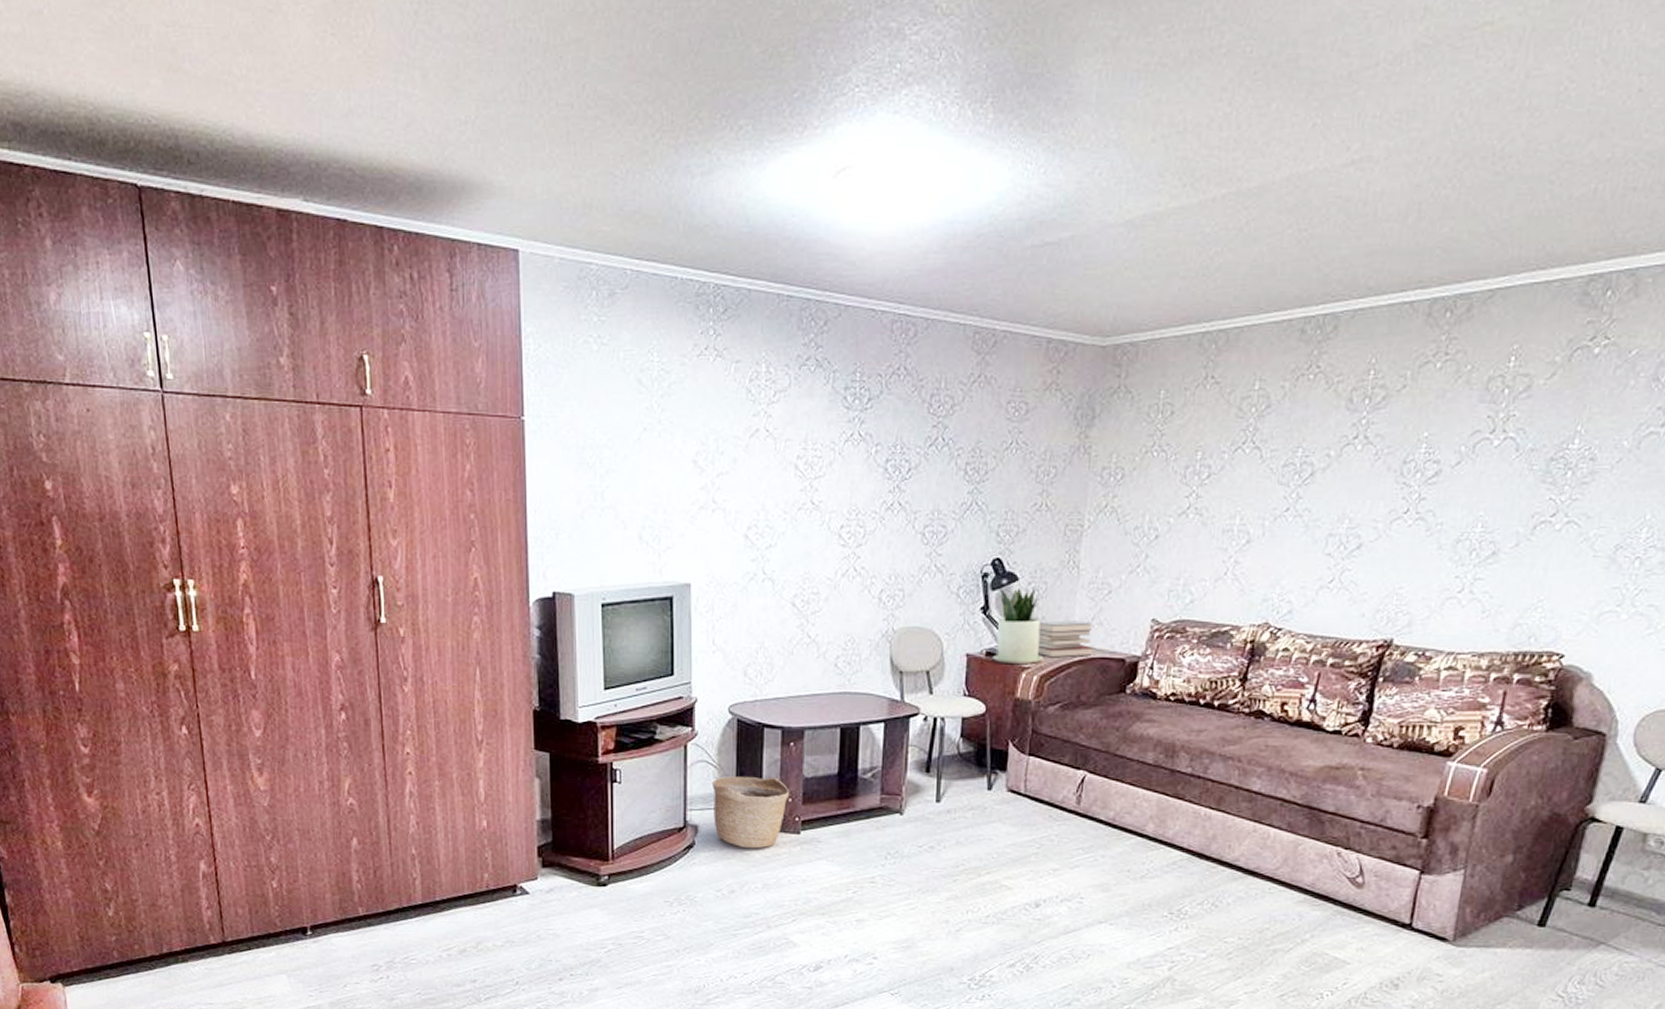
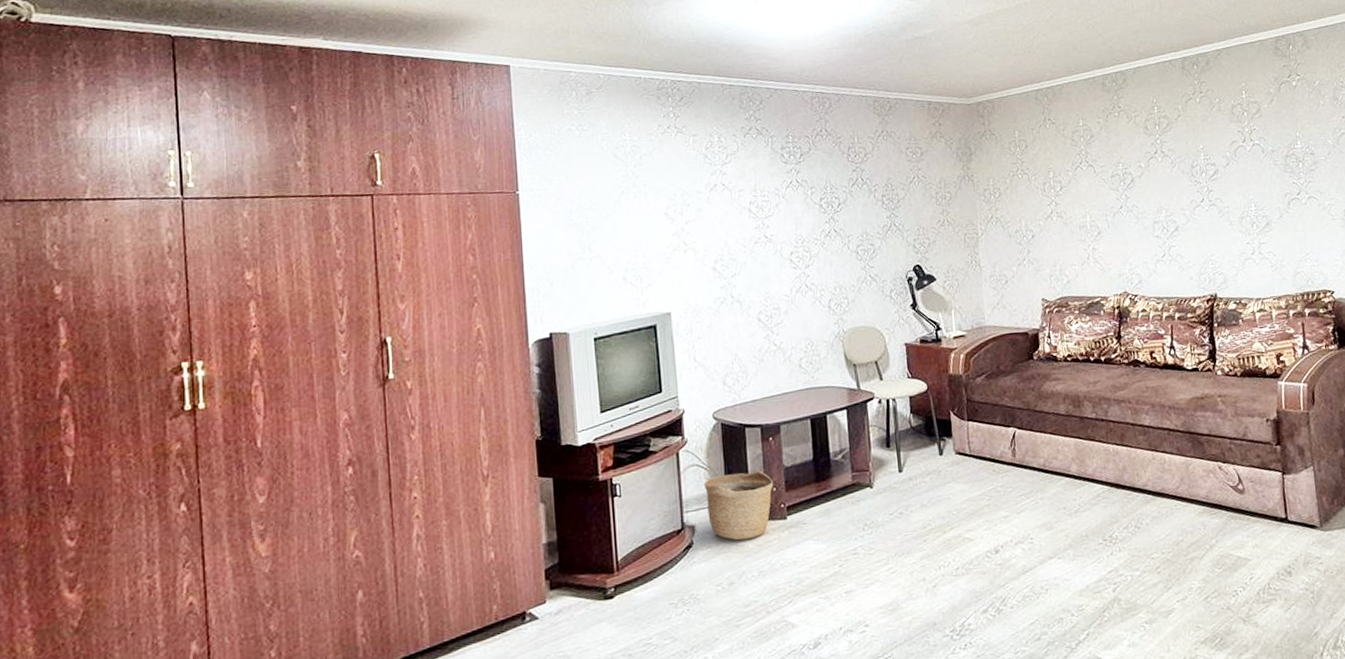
planter: present [992,587,1043,665] -> none [923,285,965,348]
books: present [1037,620,1094,658] -> none [957,306,1003,339]

